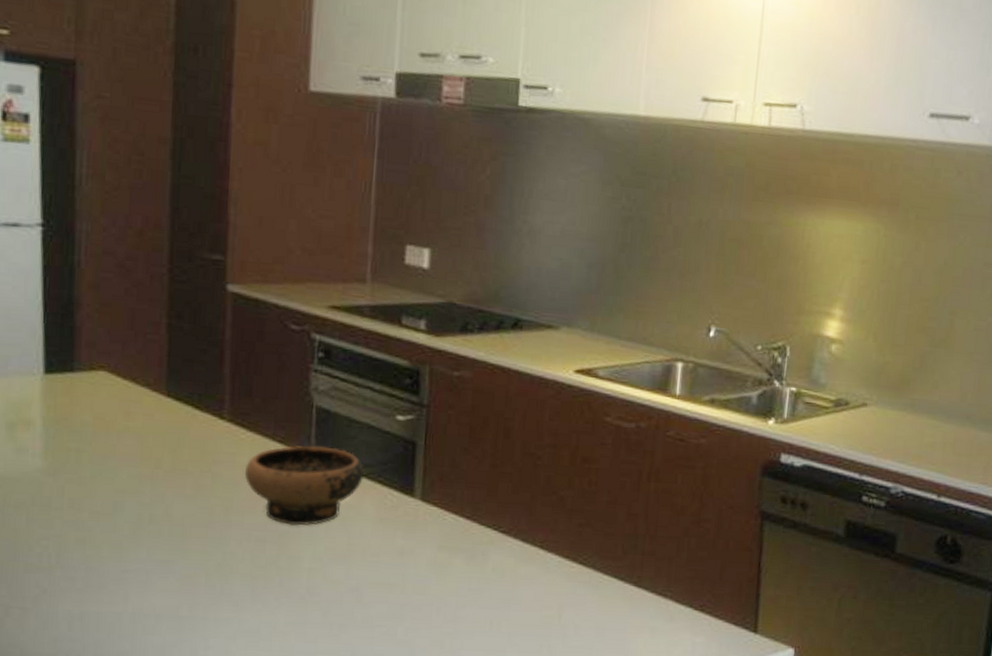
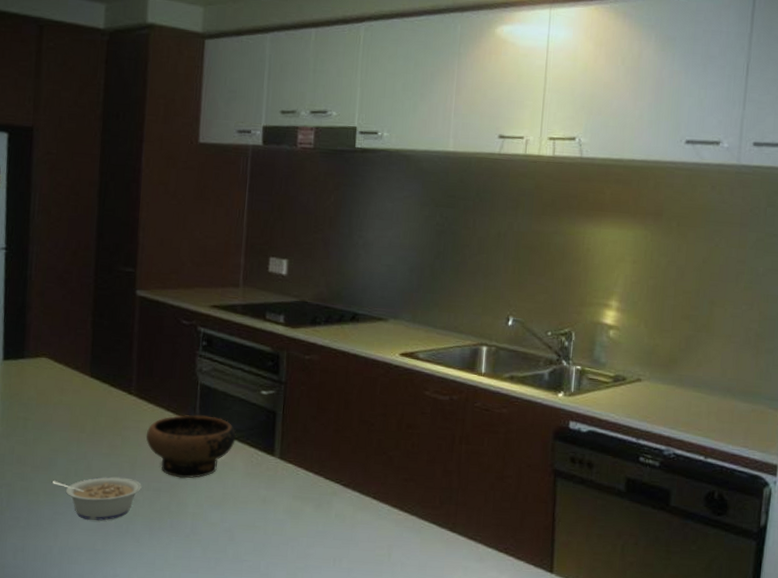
legume: none [119,524,240,580] -> present [53,476,142,521]

